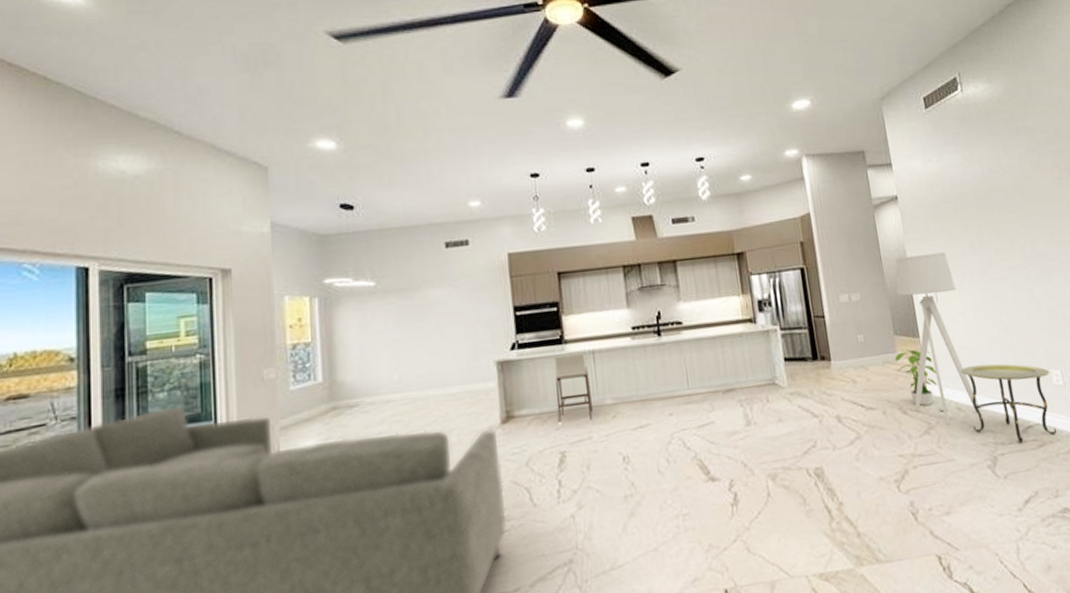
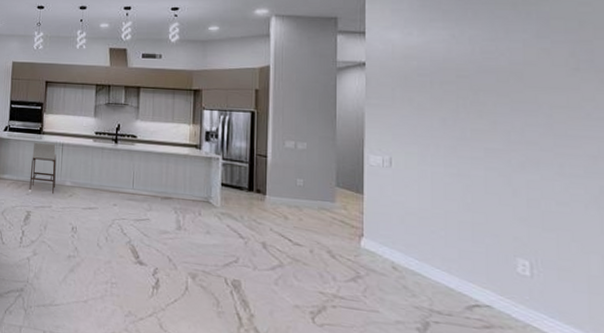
floor lamp: present [895,252,981,425] -> none [345,118,420,280]
potted plant: present [895,348,937,406] -> none [333,202,376,256]
side table: present [960,363,1058,443] -> none [403,232,516,322]

